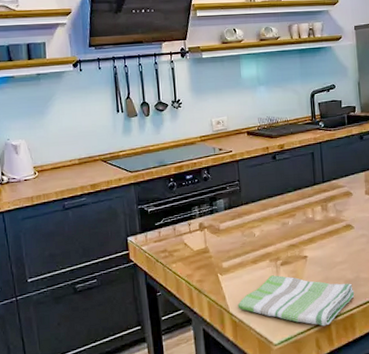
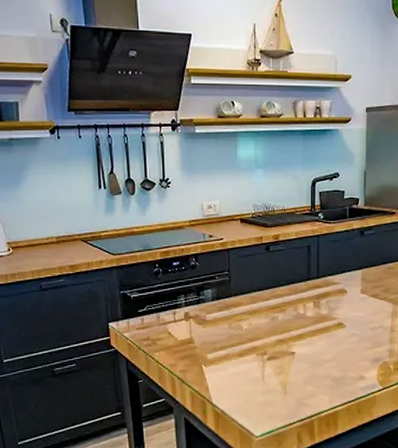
dish towel: present [237,275,355,326] -> none [221,369,340,422]

